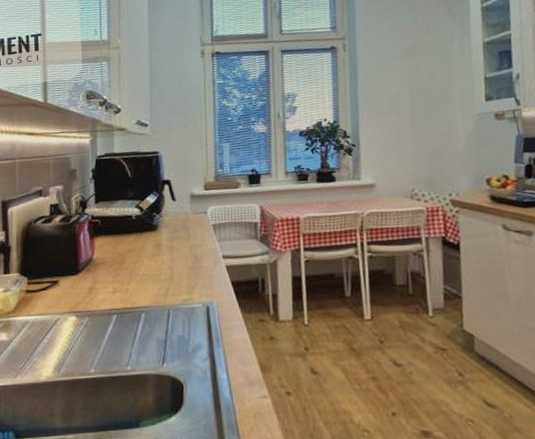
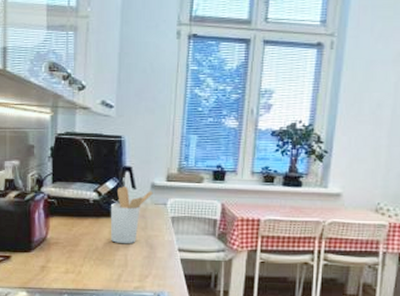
utensil holder: none [153,199,193,257] -> present [111,186,153,244]

